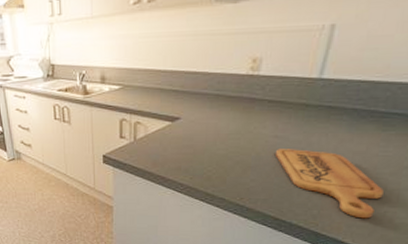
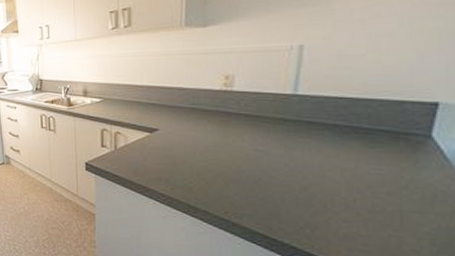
cutting board: present [276,149,384,219] -> none [258,162,383,243]

